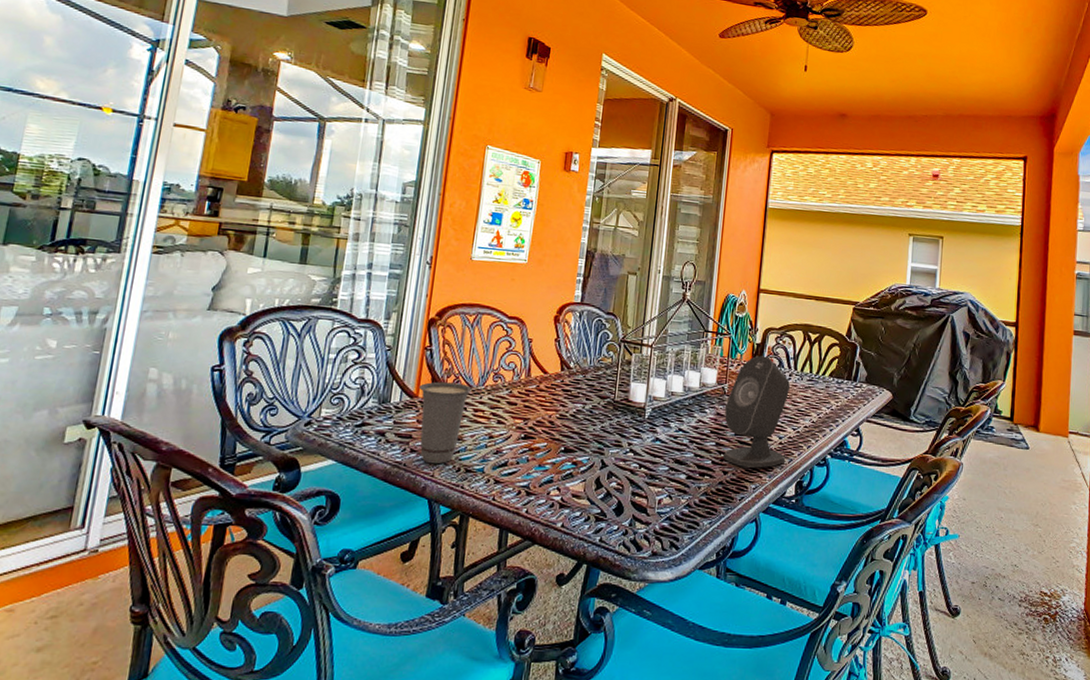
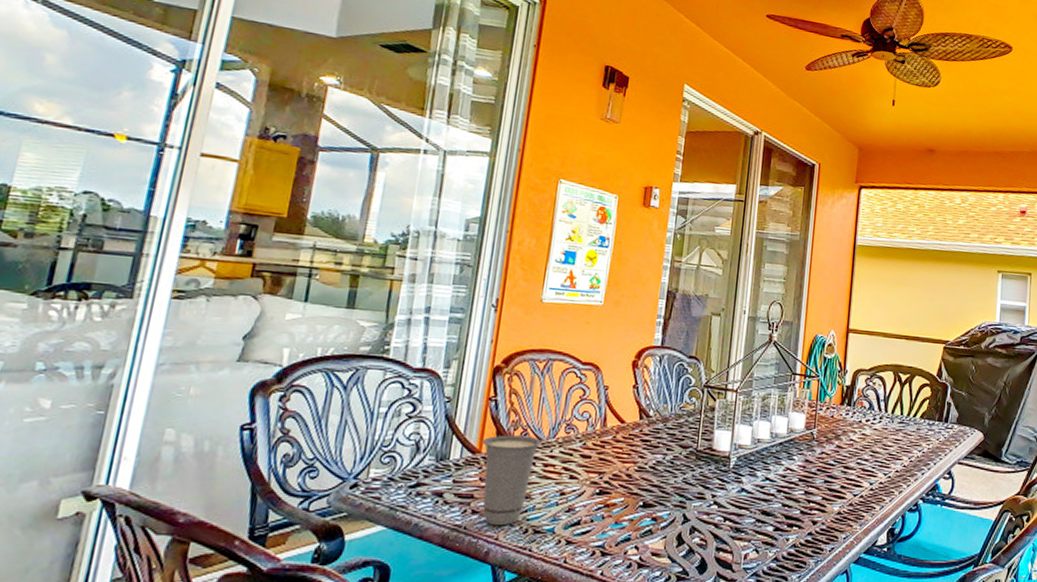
speaker: present [722,355,790,468] -> none [811,398,881,517]

